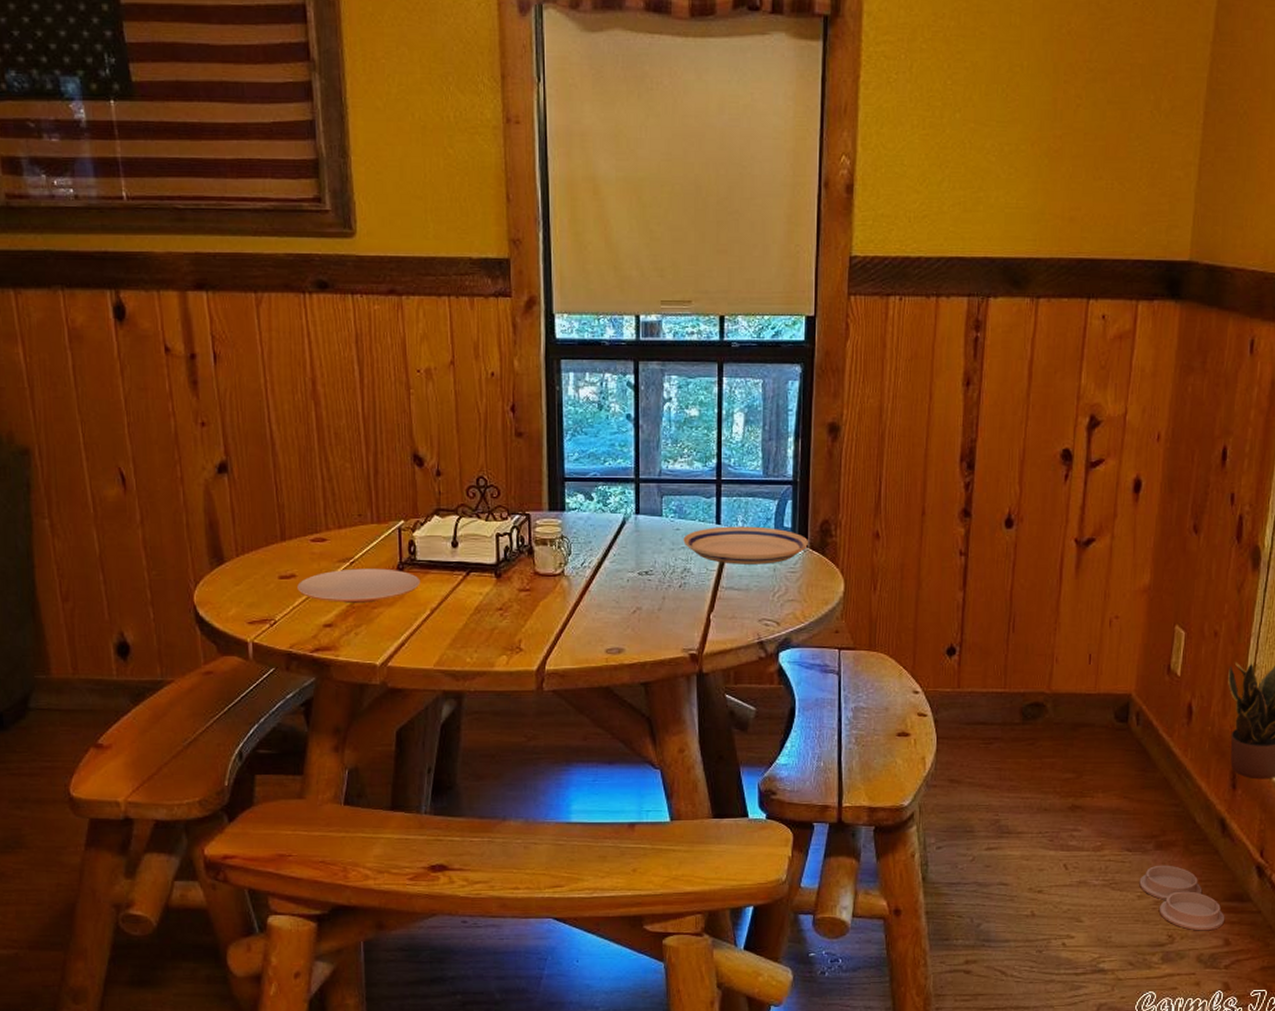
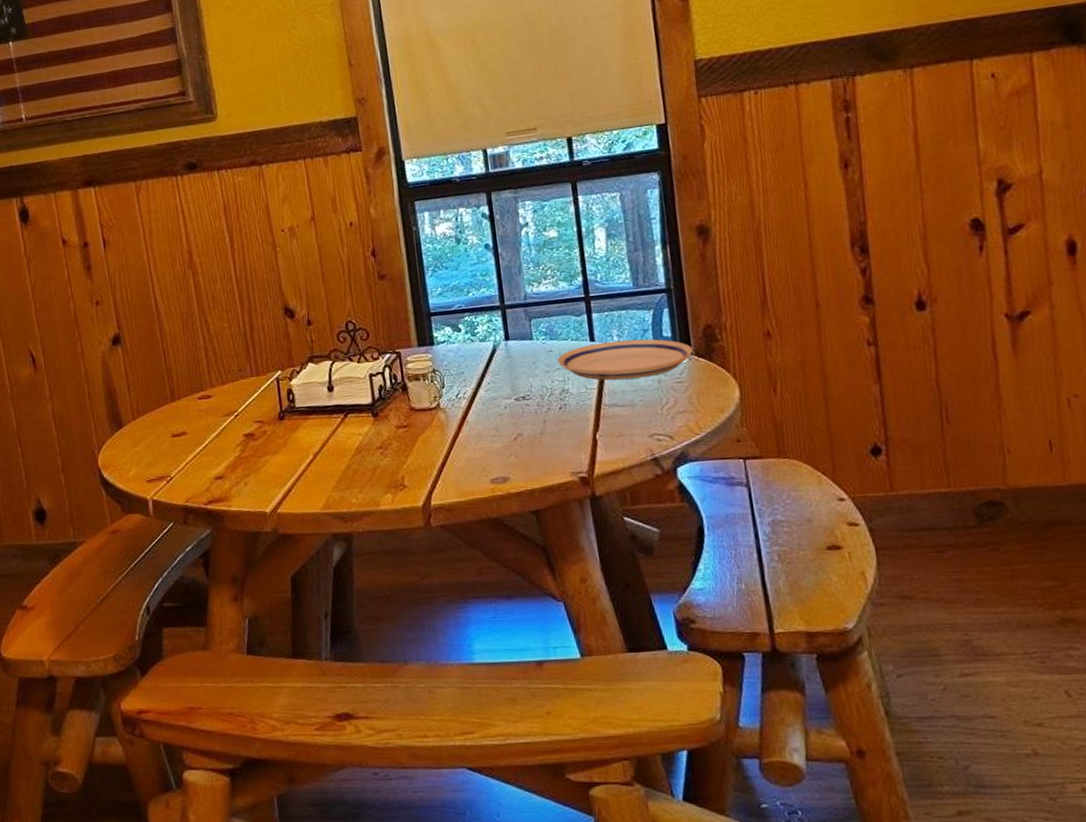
plate: present [297,568,421,603] -> none [188,418,302,455]

